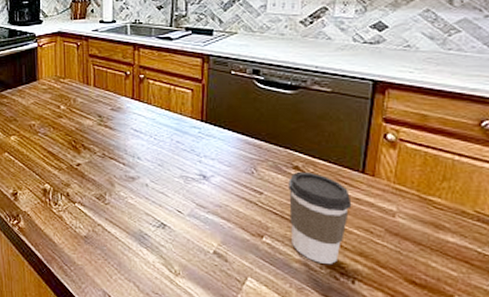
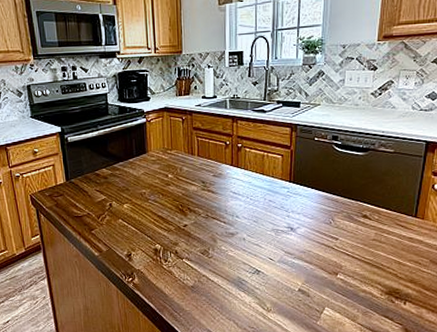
coffee cup: present [288,171,352,264] -> none [358,219,406,291]

